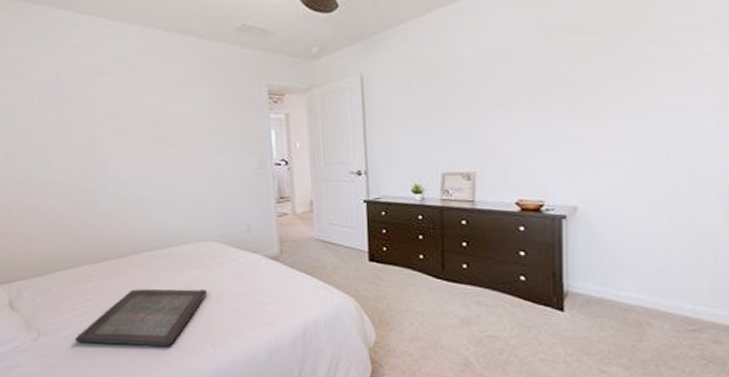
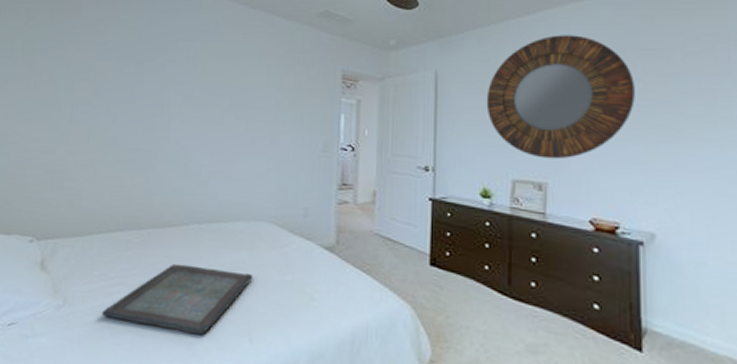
home mirror: none [413,19,560,149] -> present [486,35,635,160]

